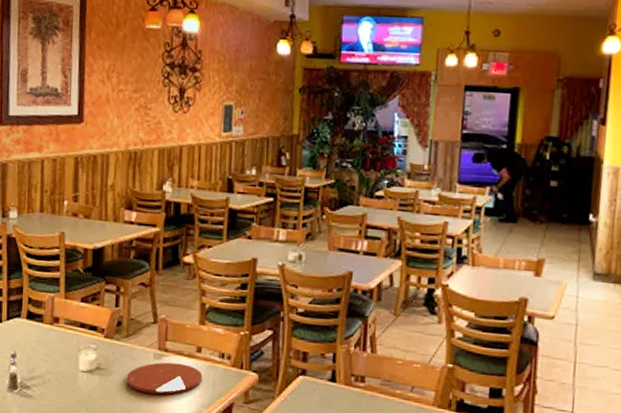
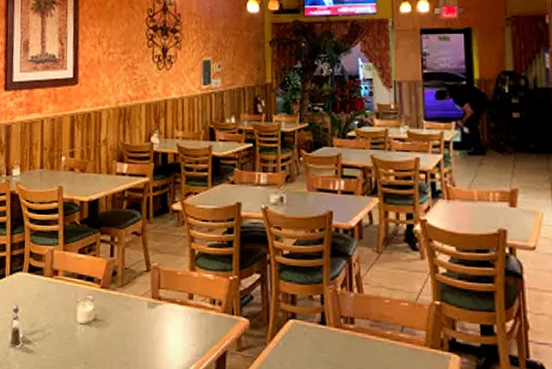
plate: present [126,362,203,395] -> none [122,311,196,345]

